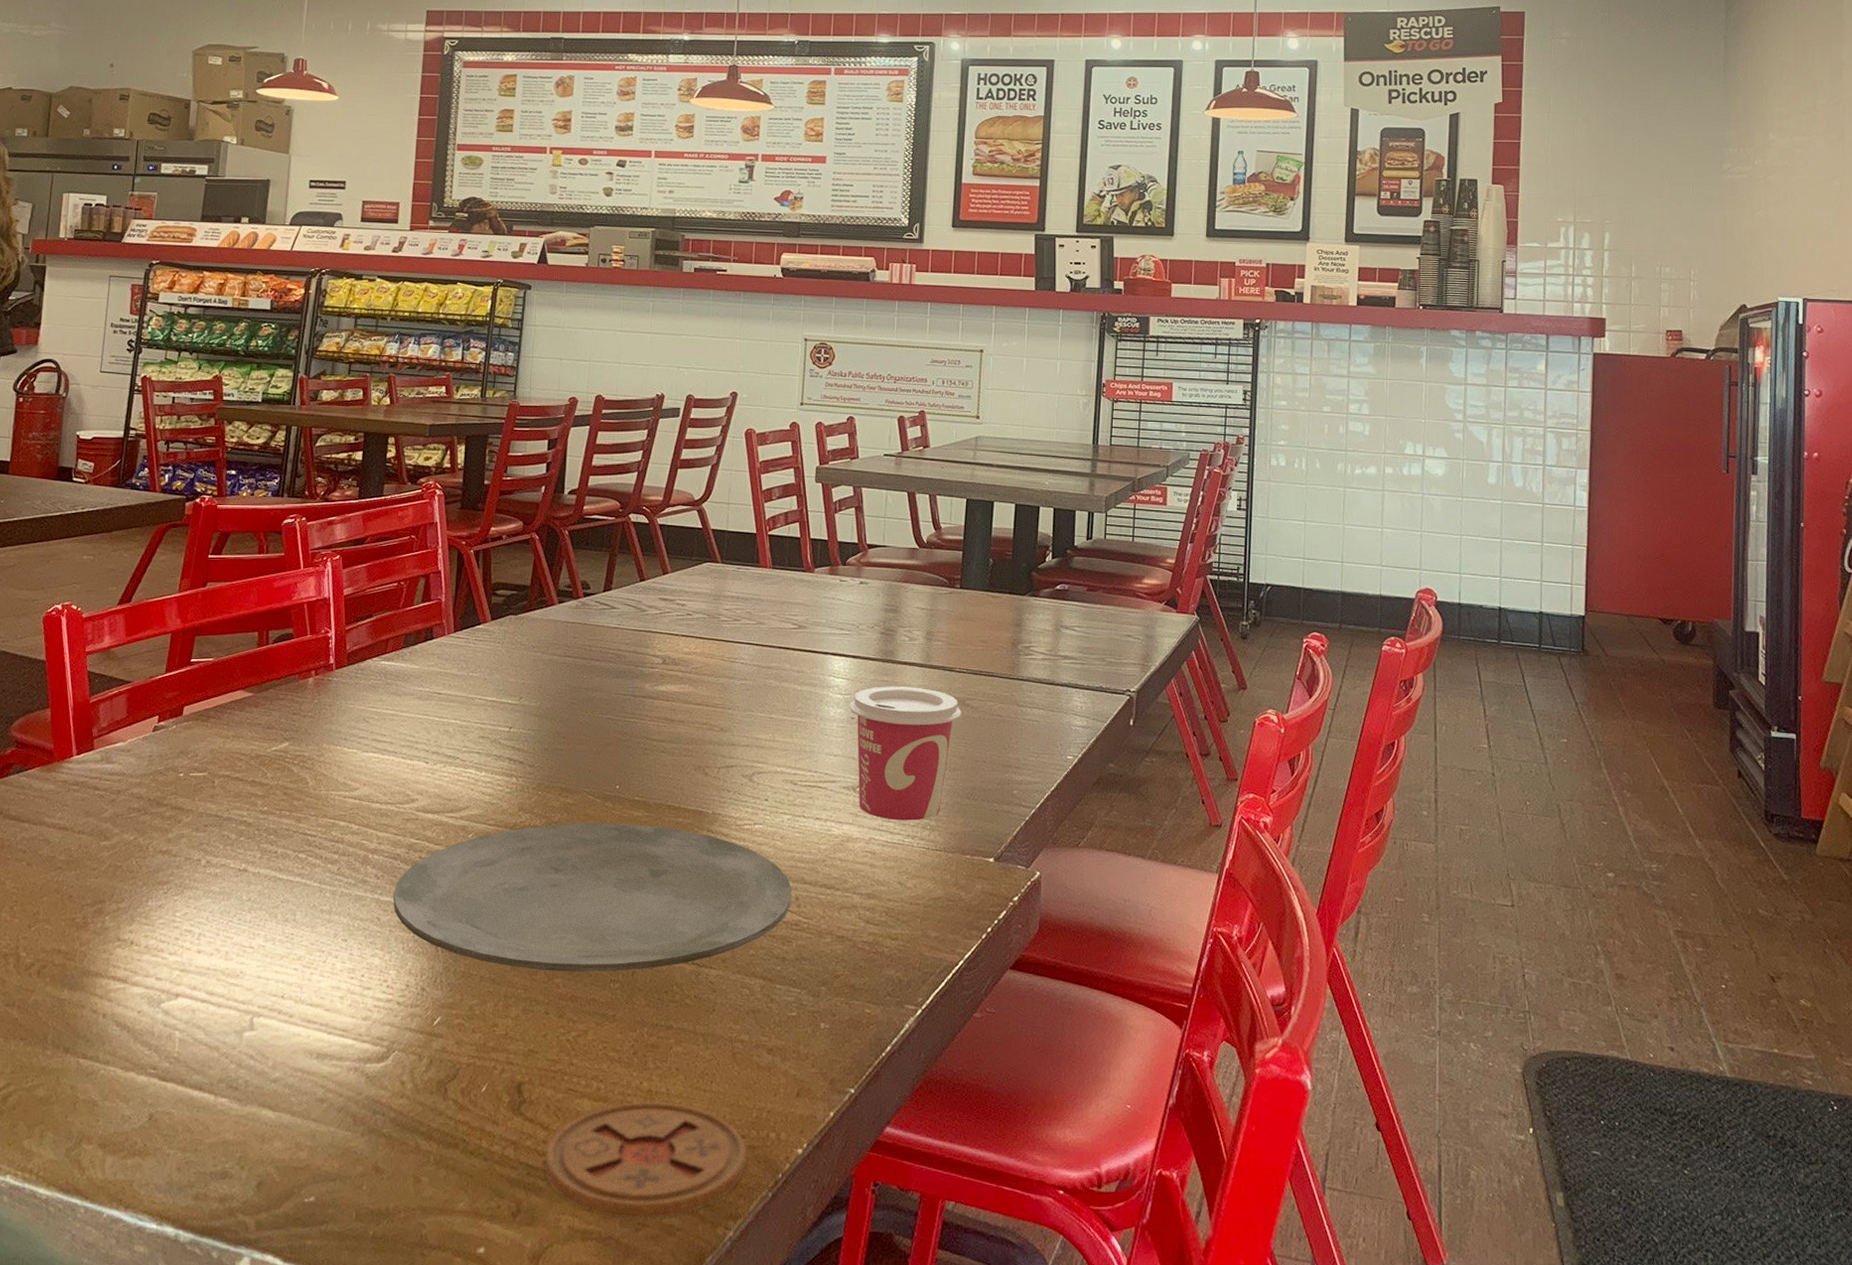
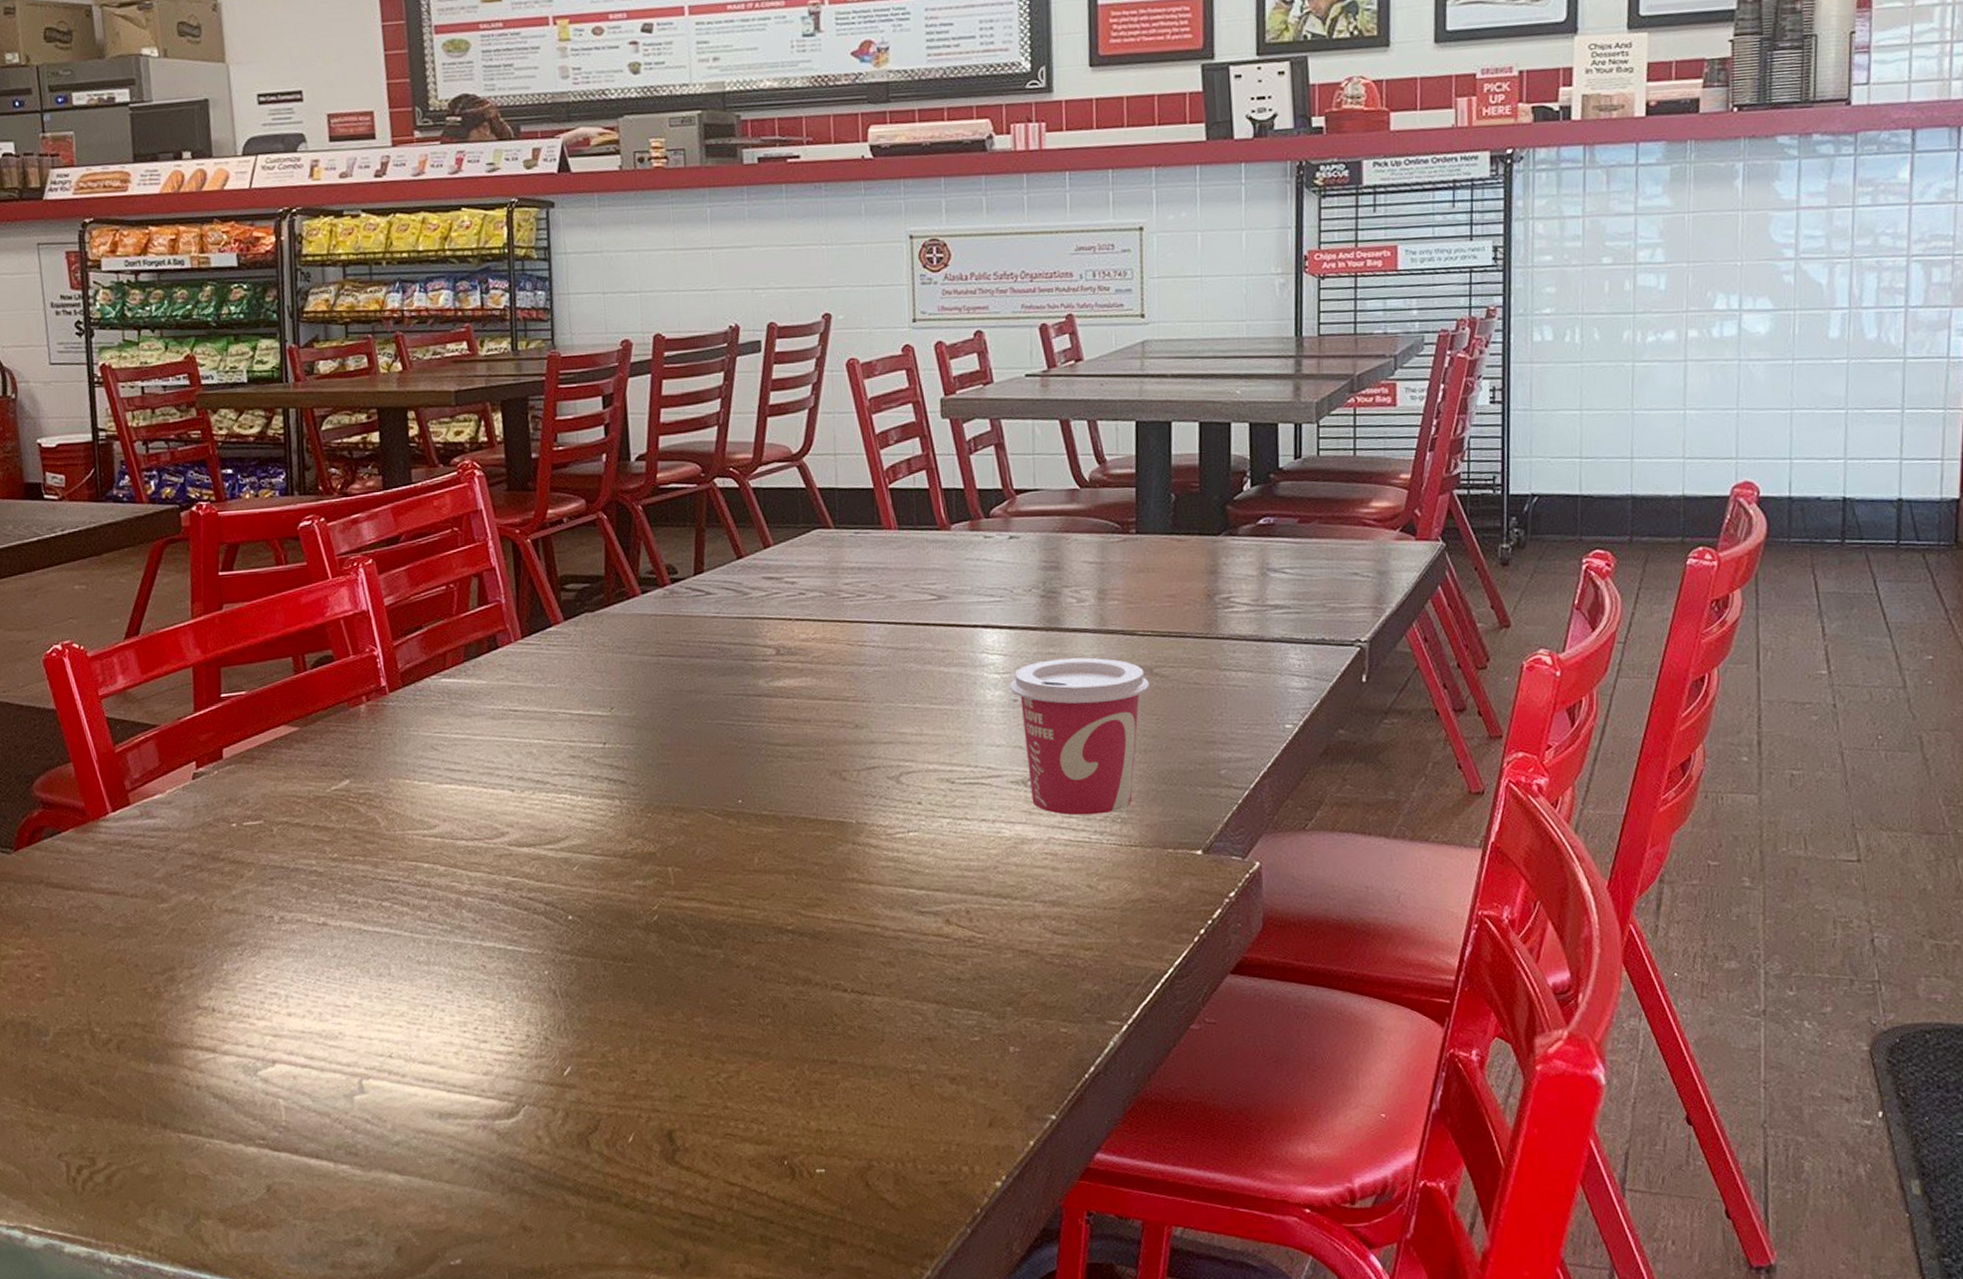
plate: present [393,823,792,972] -> none [497,841,962,1011]
coaster: present [544,1101,747,1219] -> none [708,1141,938,1264]

